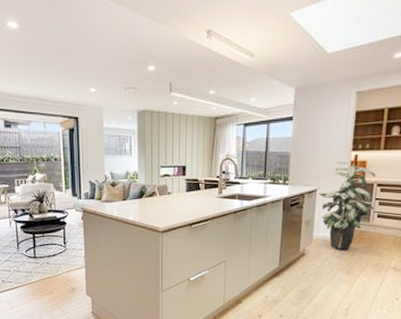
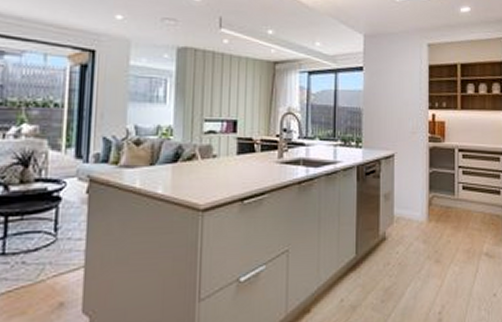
indoor plant: present [319,161,376,250] -> none [397,121,459,231]

